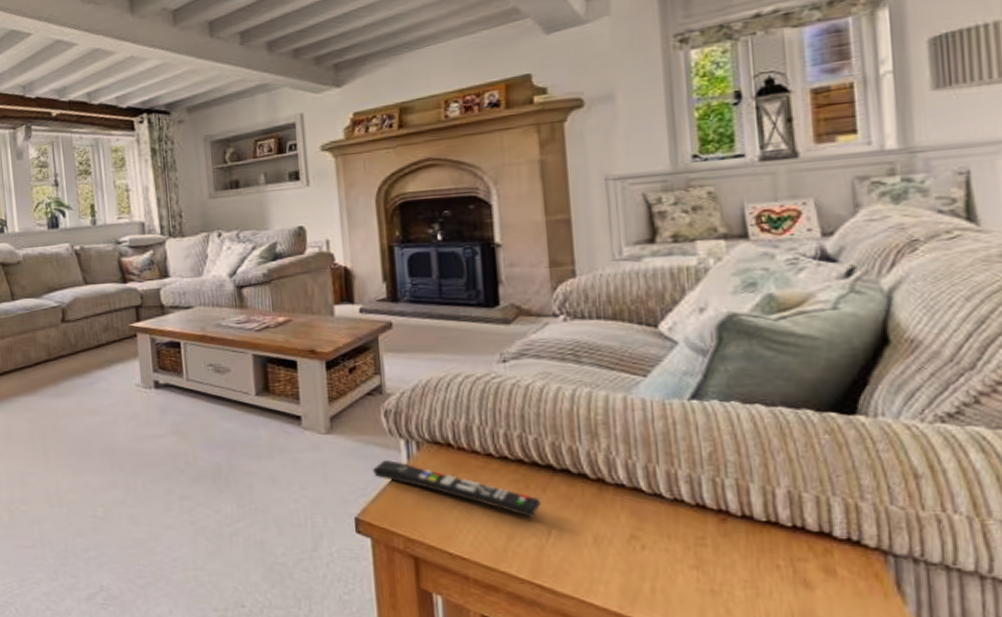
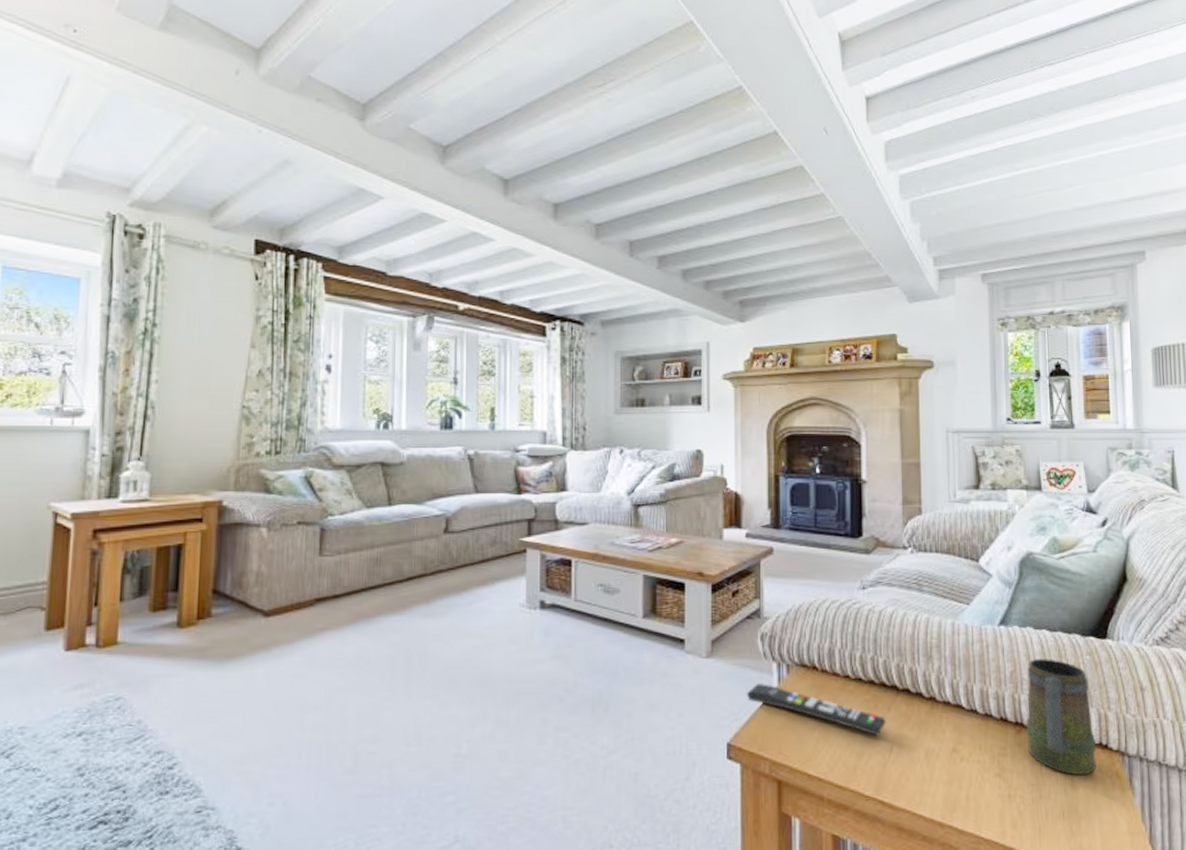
mug: none [734,438,843,573] -> present [1026,659,1096,775]

